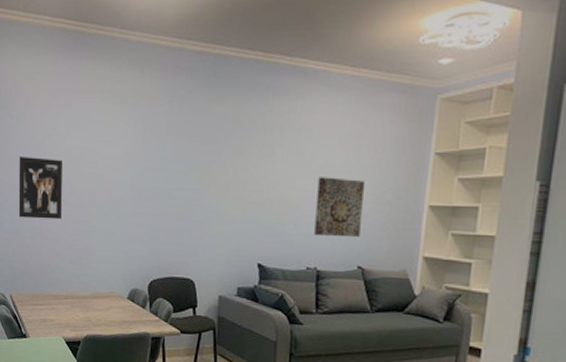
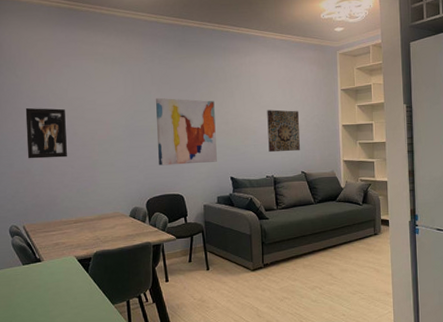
wall art: none [168,151,247,242] -> present [156,97,217,166]

